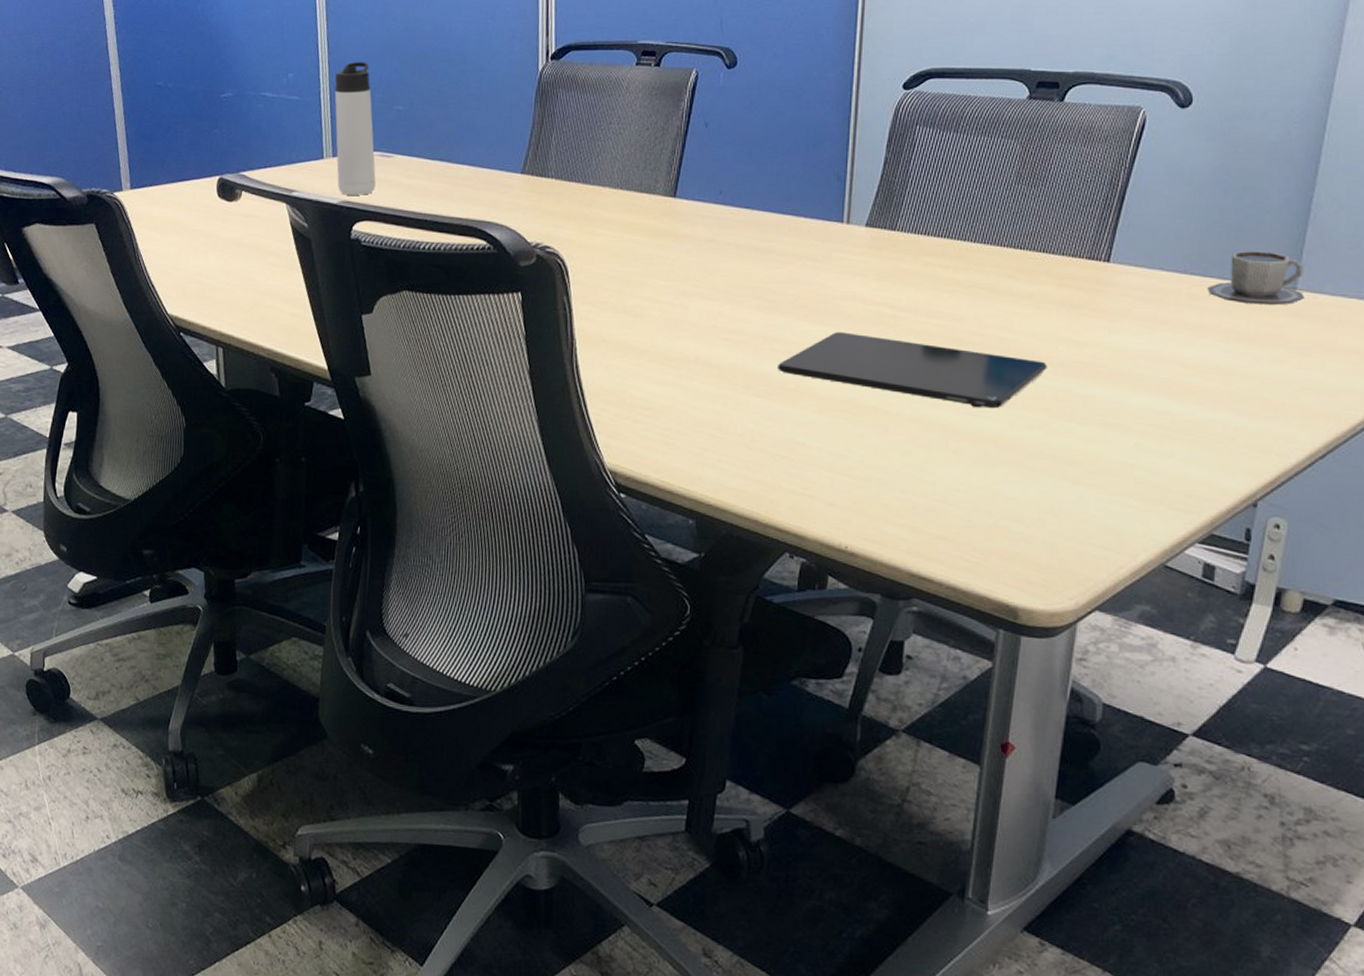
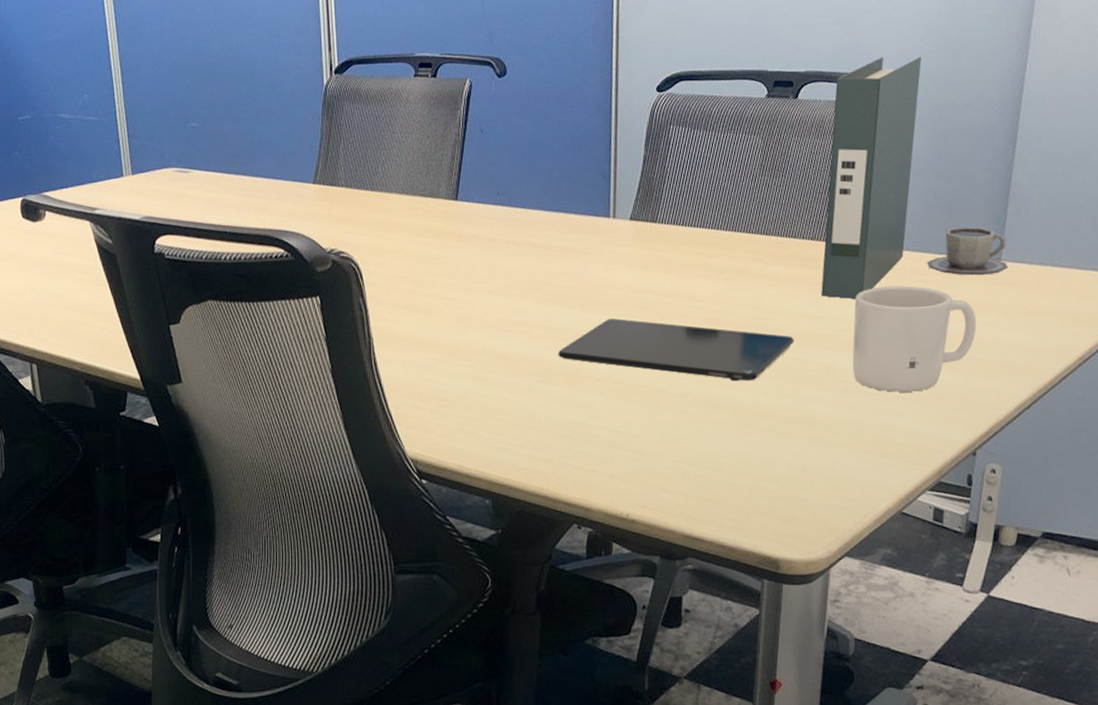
thermos bottle: present [334,62,376,195] -> none [130,81,175,211]
binder: none [1081,59,1211,325] -> present [821,56,922,300]
mug: none [1114,312,1263,431] -> present [852,285,976,392]

